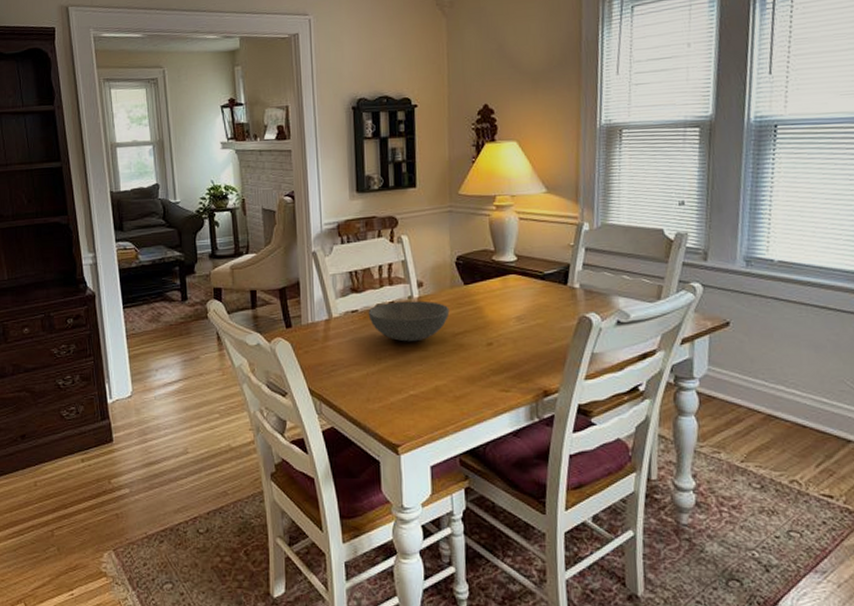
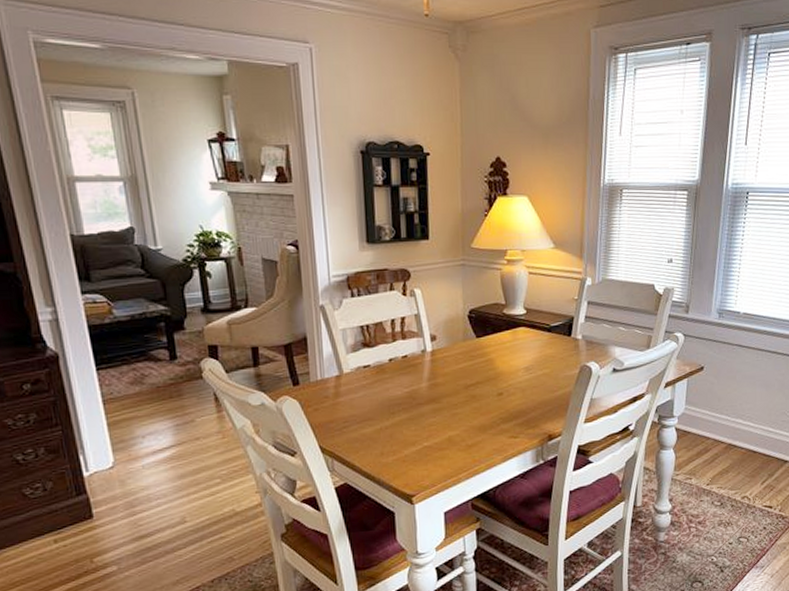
bowl: present [368,300,450,342] -> none [381,354,462,395]

